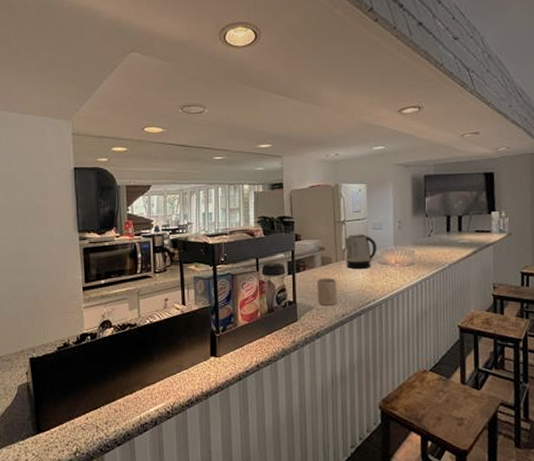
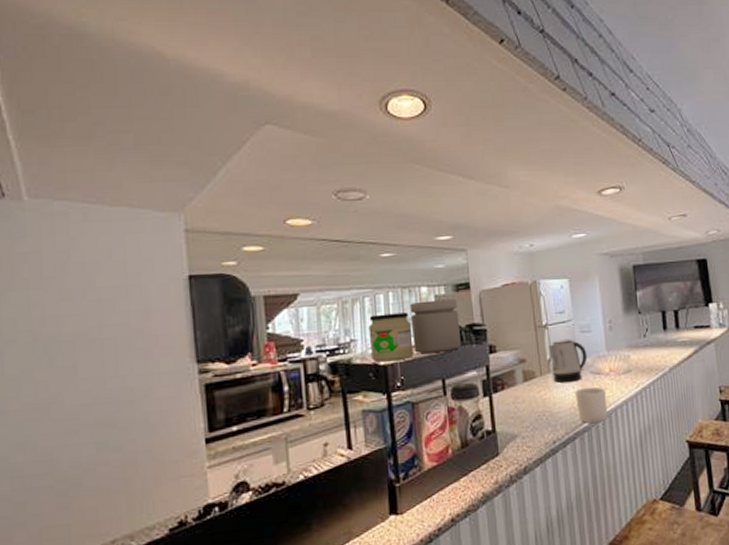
jar: none [202,204,235,241] -> present [368,312,414,362]
jar: none [234,196,273,238] -> present [409,299,461,354]
cup: present [317,278,338,305] -> none [519,396,547,432]
mug: none [364,274,391,304] -> present [575,386,608,424]

